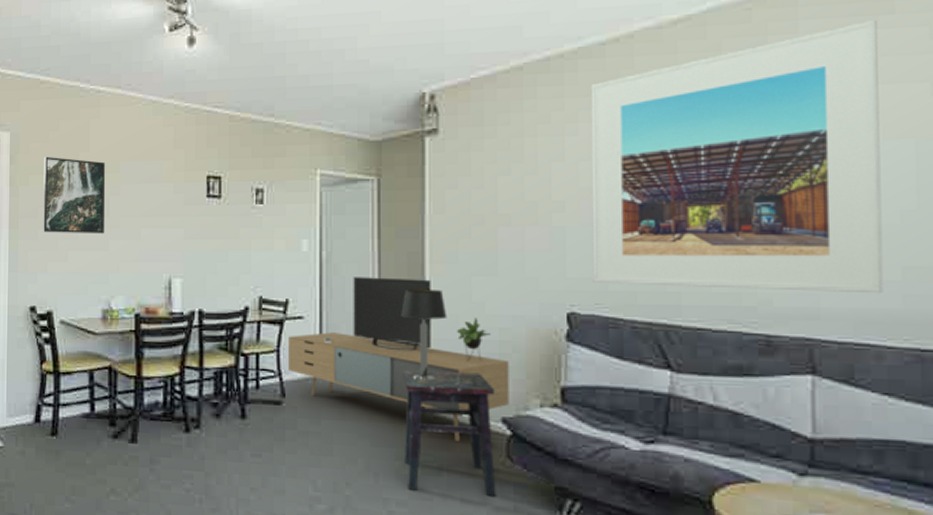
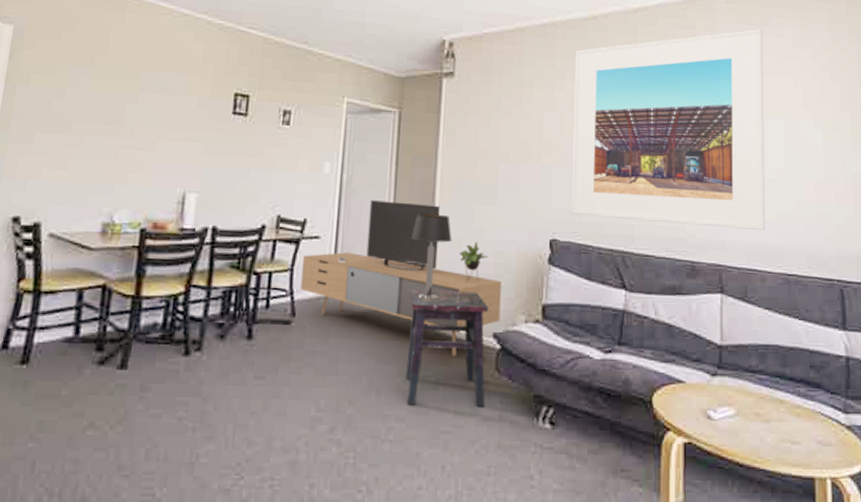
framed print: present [43,156,106,234] -> none [41,55,124,143]

